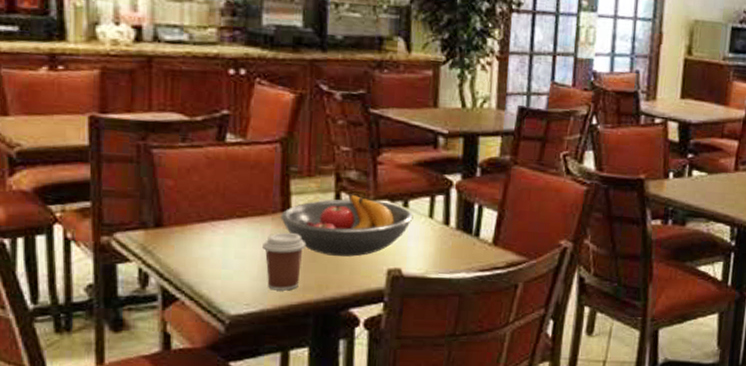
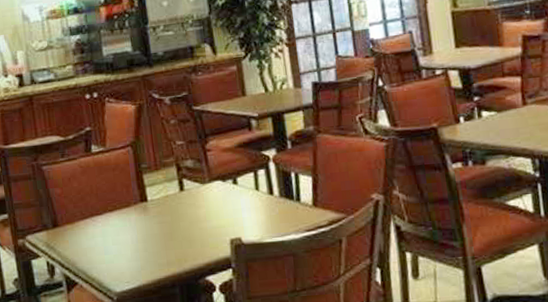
coffee cup: present [263,232,307,291] -> none [131,218,164,268]
fruit bowl: present [280,194,413,257] -> none [140,179,243,234]

